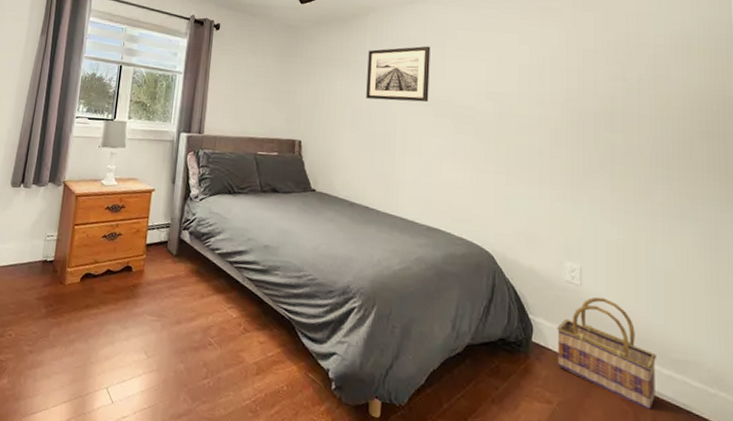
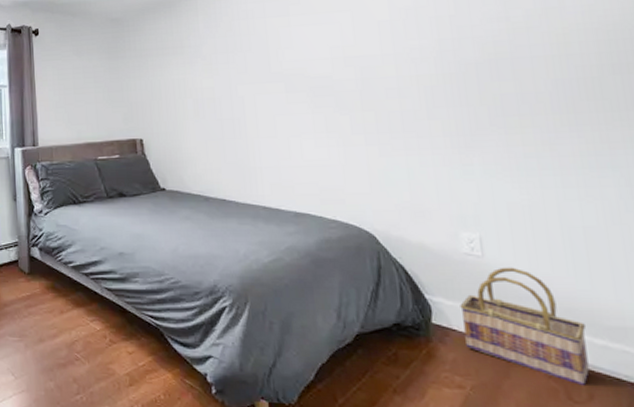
wall art: present [366,46,431,103] -> none [203,17,278,84]

